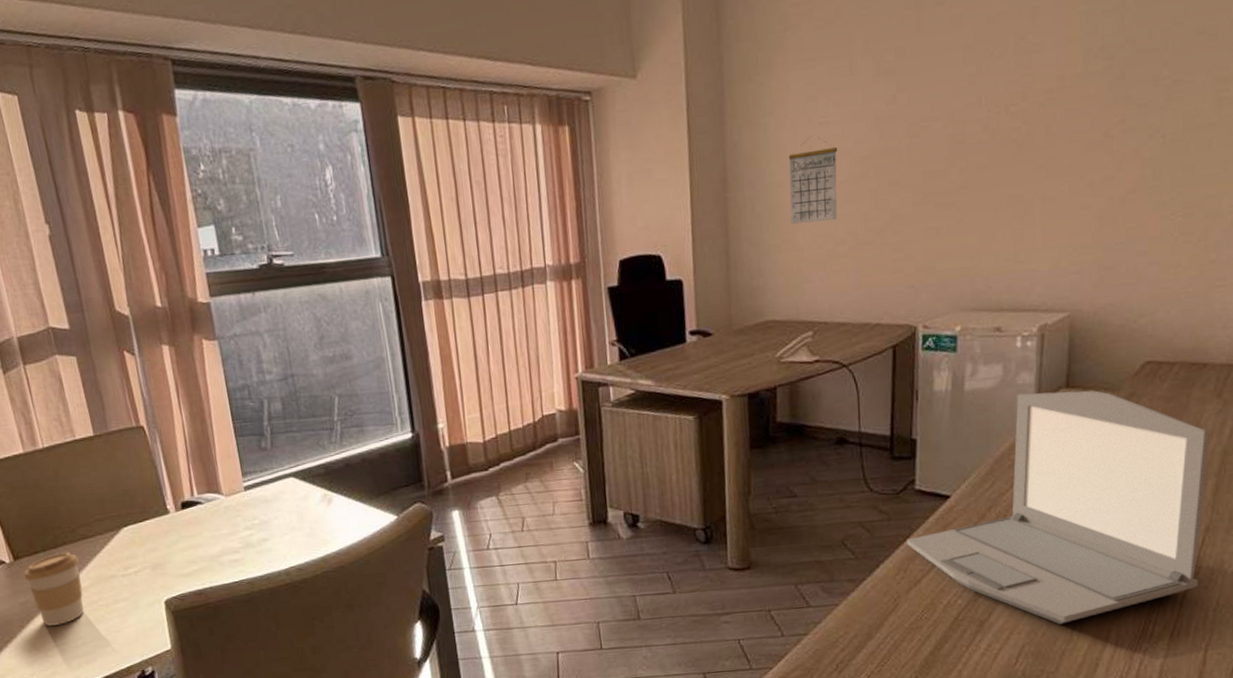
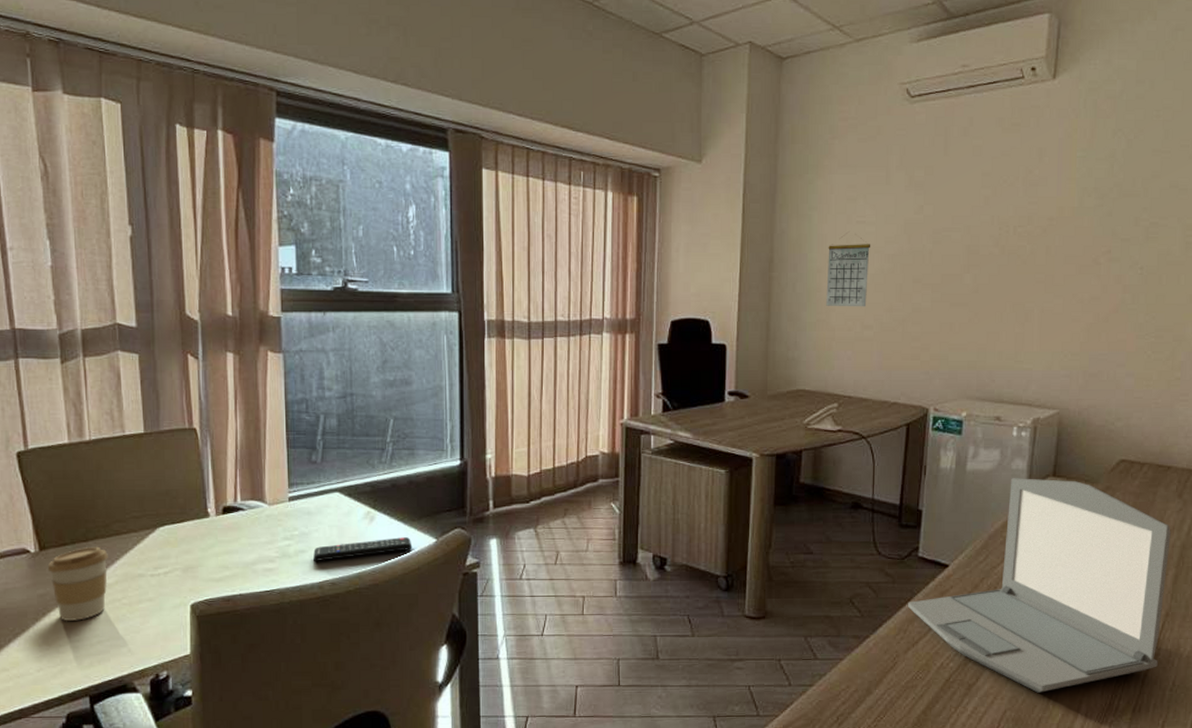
remote control: none [276,516,374,548] -> present [313,537,413,561]

